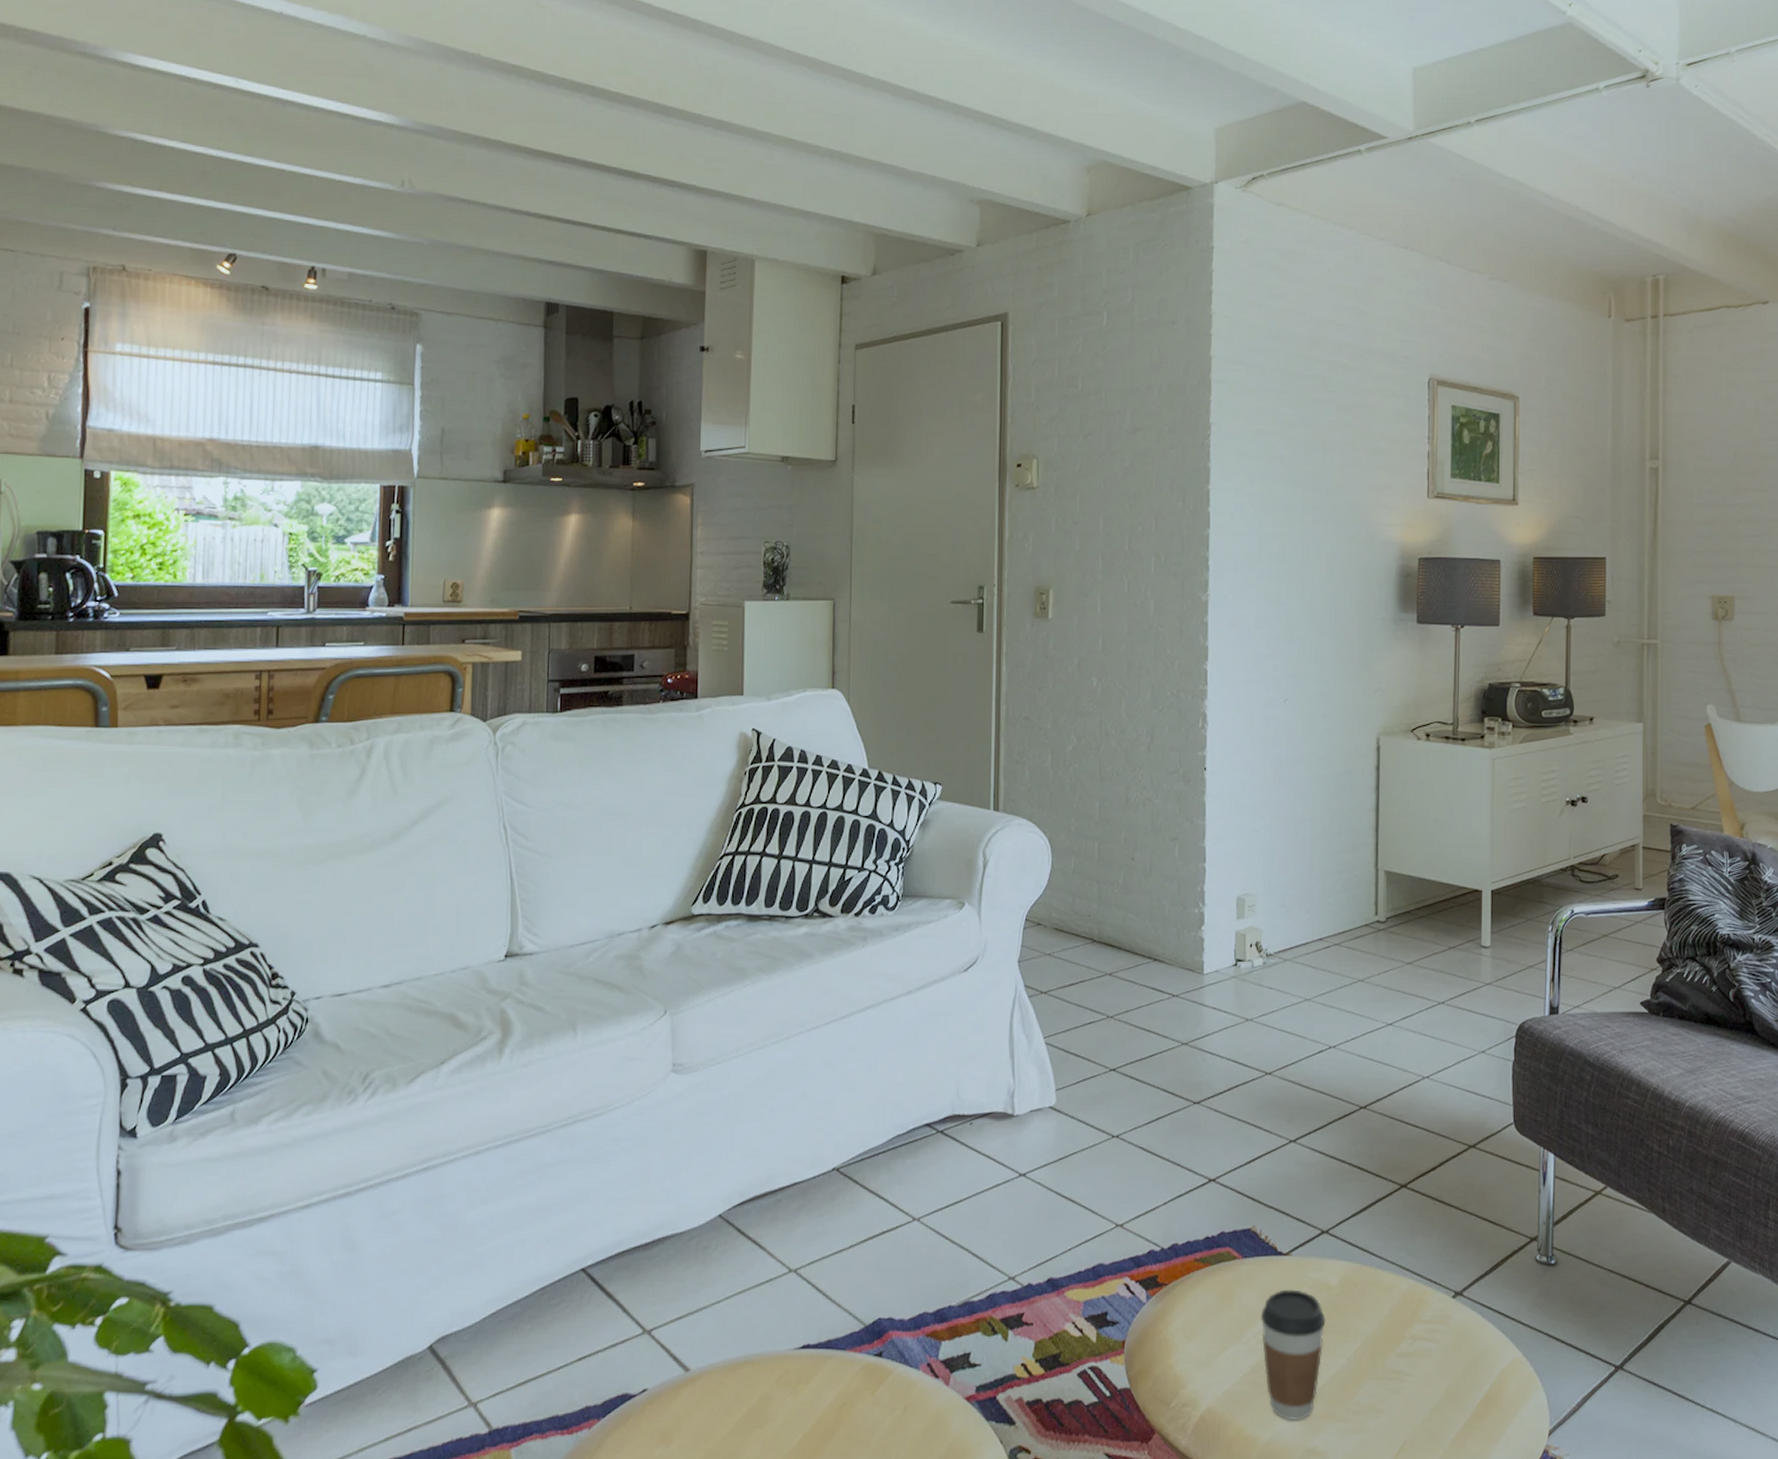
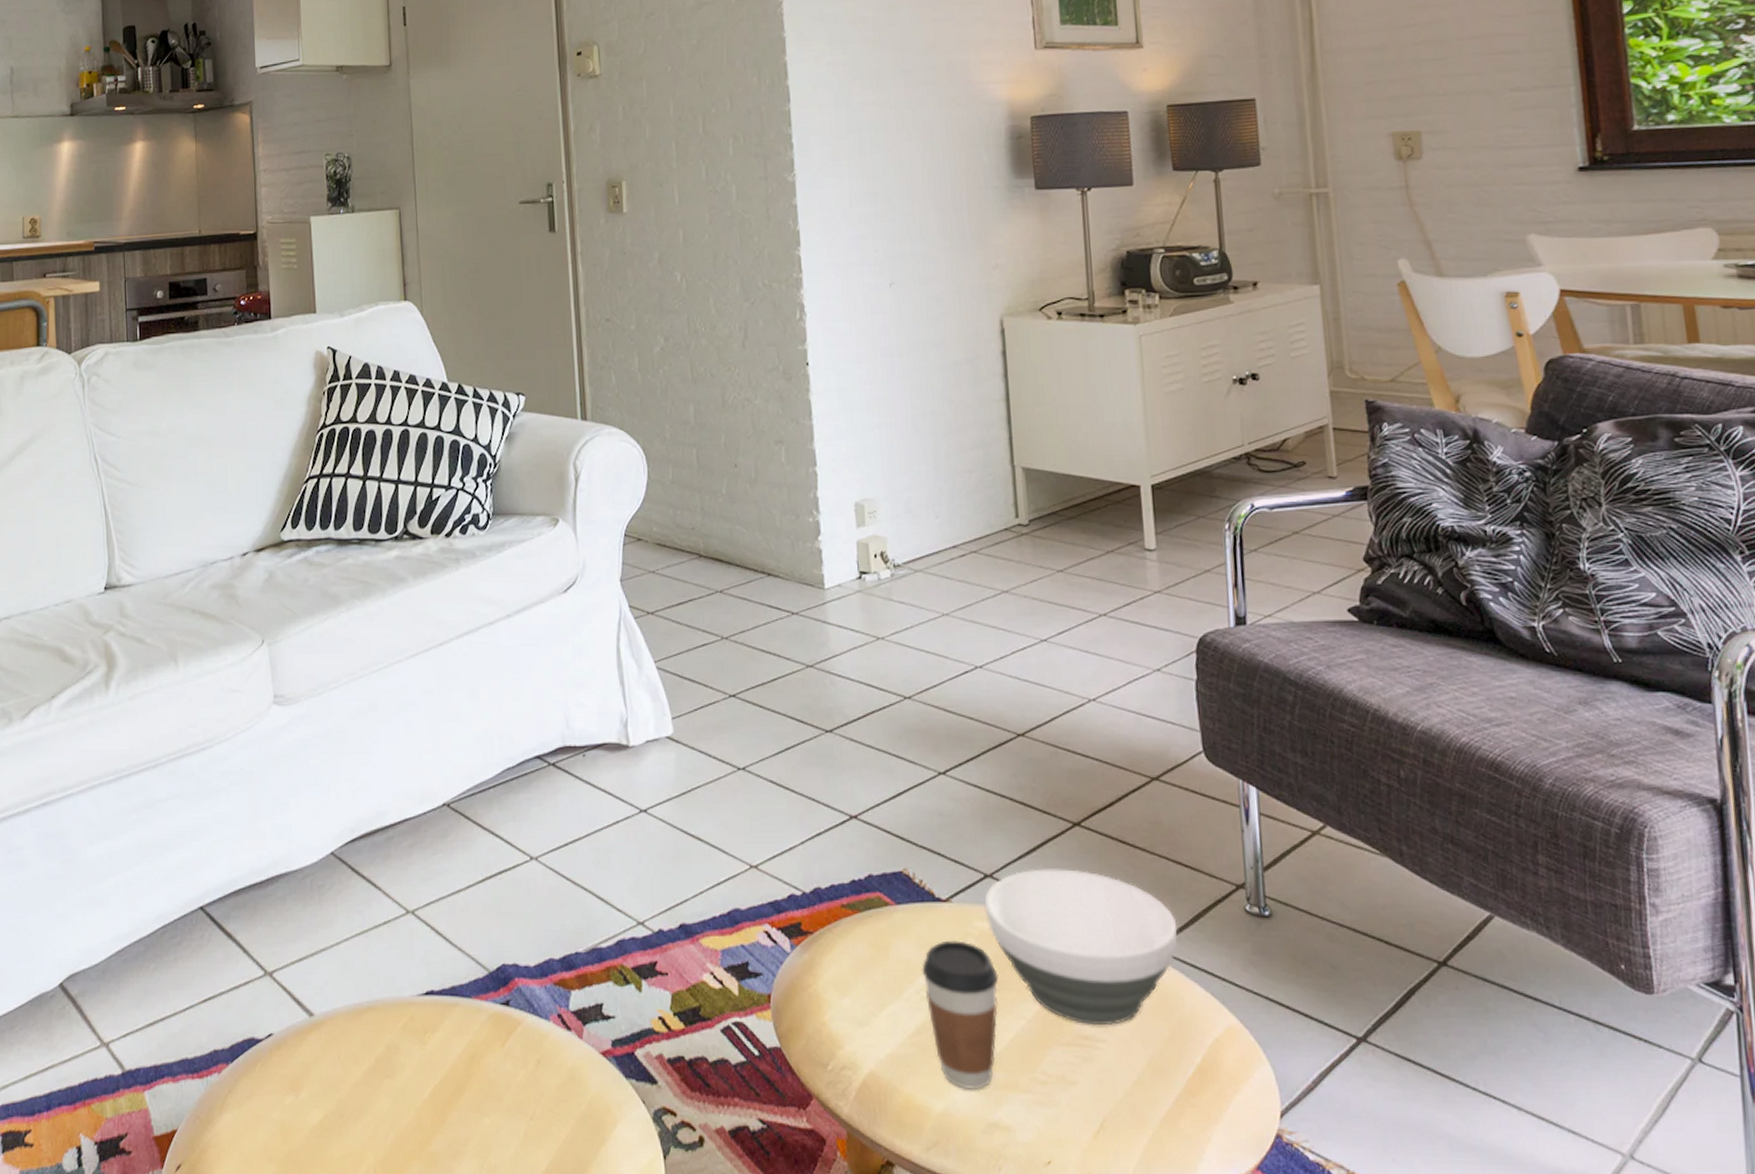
bowl: none [1319,1225,1479,1360] -> present [984,869,1178,1025]

